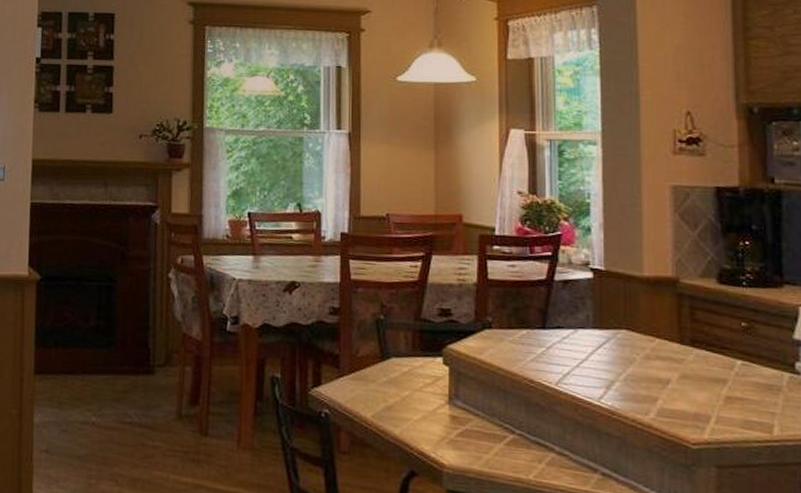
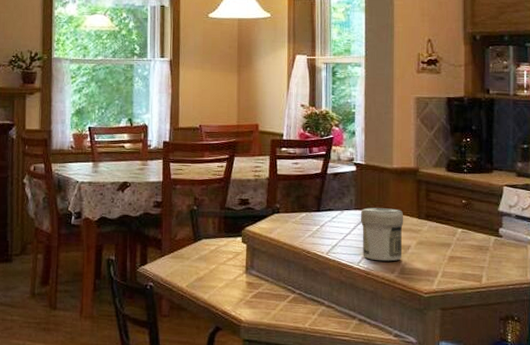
jar: none [600,327,661,399] -> present [360,208,404,262]

